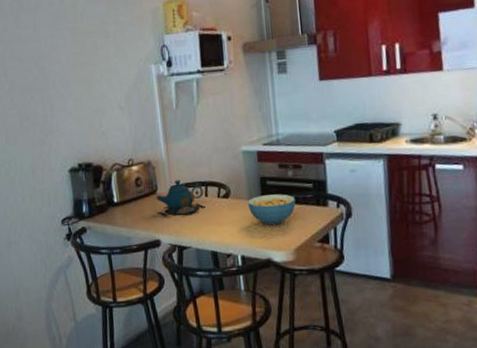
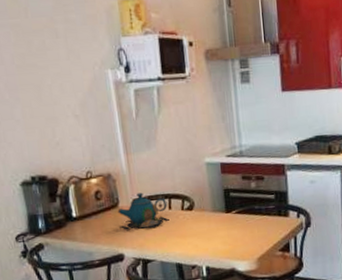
cereal bowl: present [247,194,296,226] -> none [211,205,258,237]

